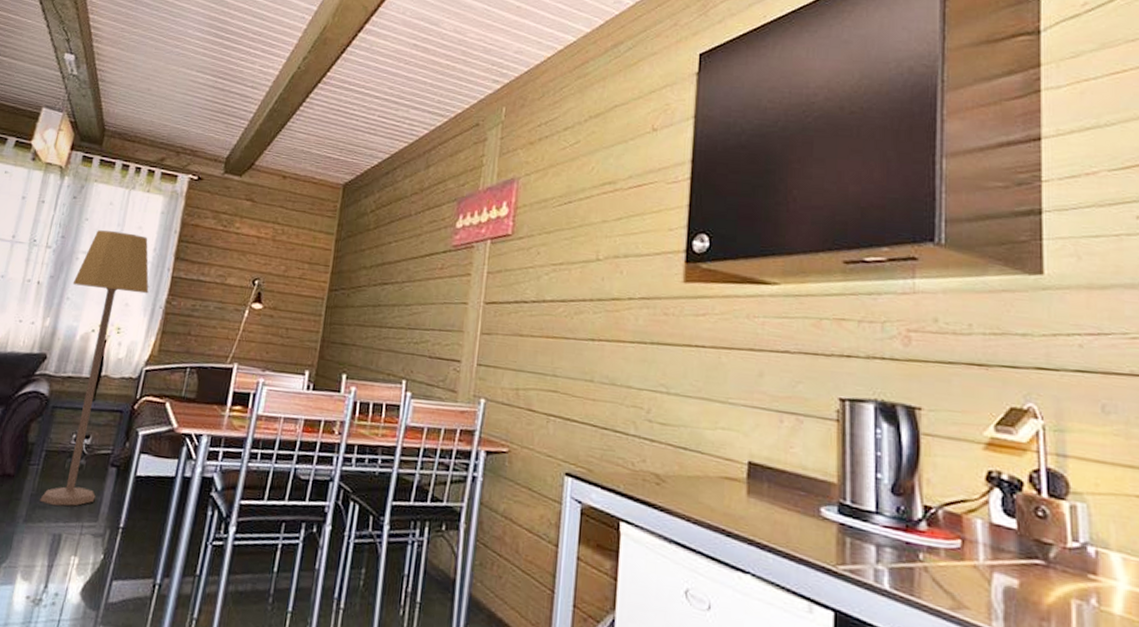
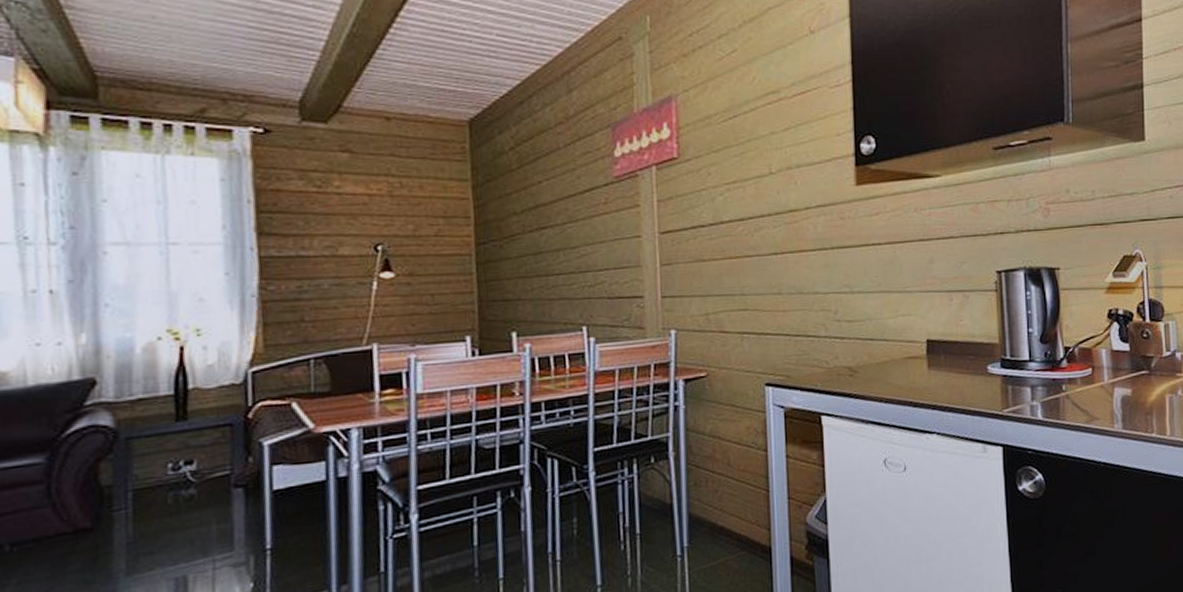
lamp: present [39,230,149,506] -> none [107,211,230,549]

